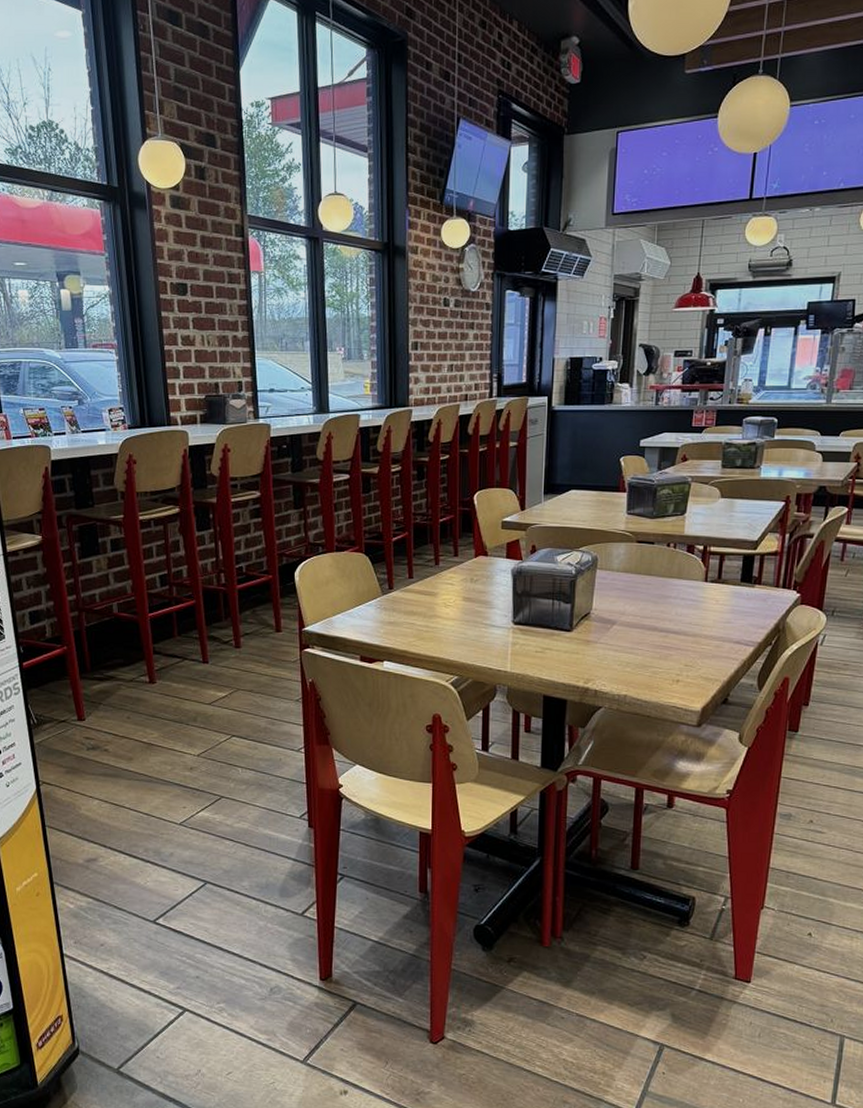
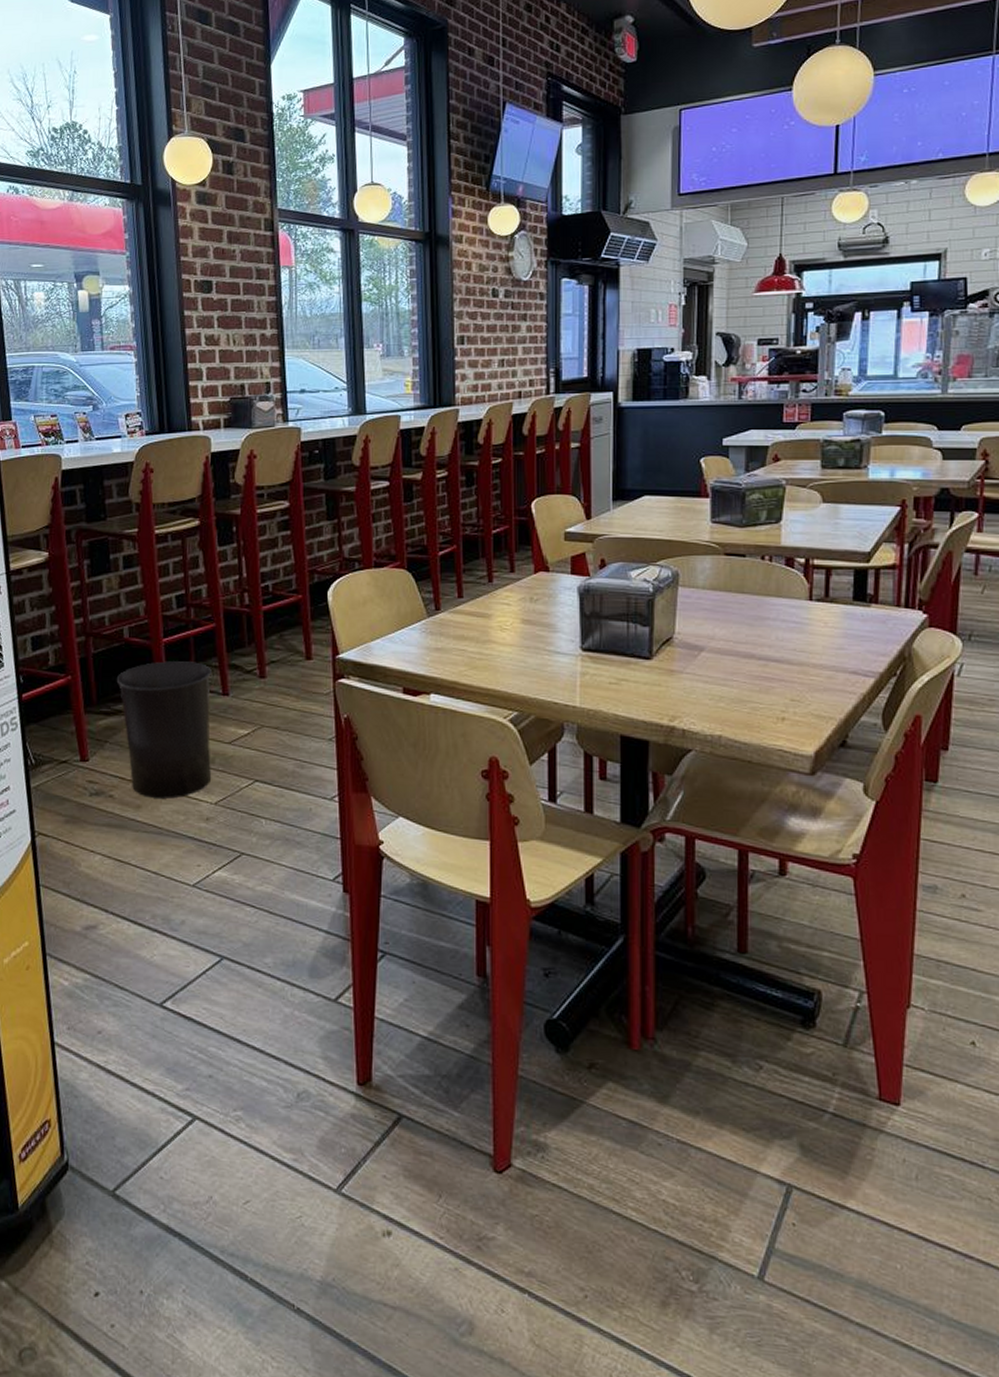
waste bin: none [107,633,195,752] -> present [116,661,212,799]

